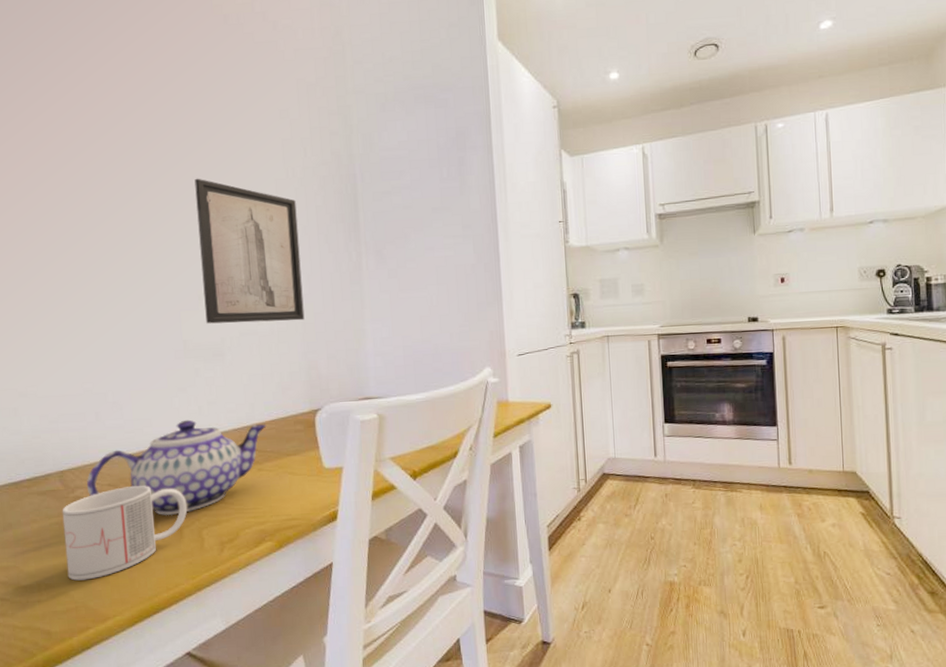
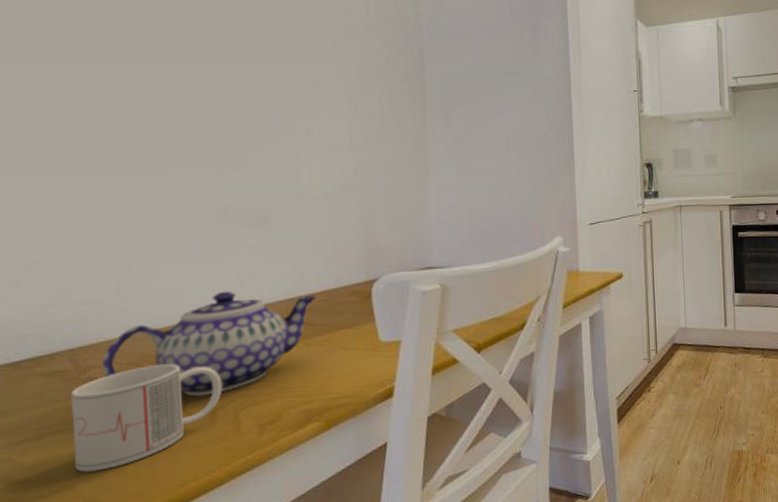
wall art: present [194,178,305,324] -> none [242,31,363,188]

